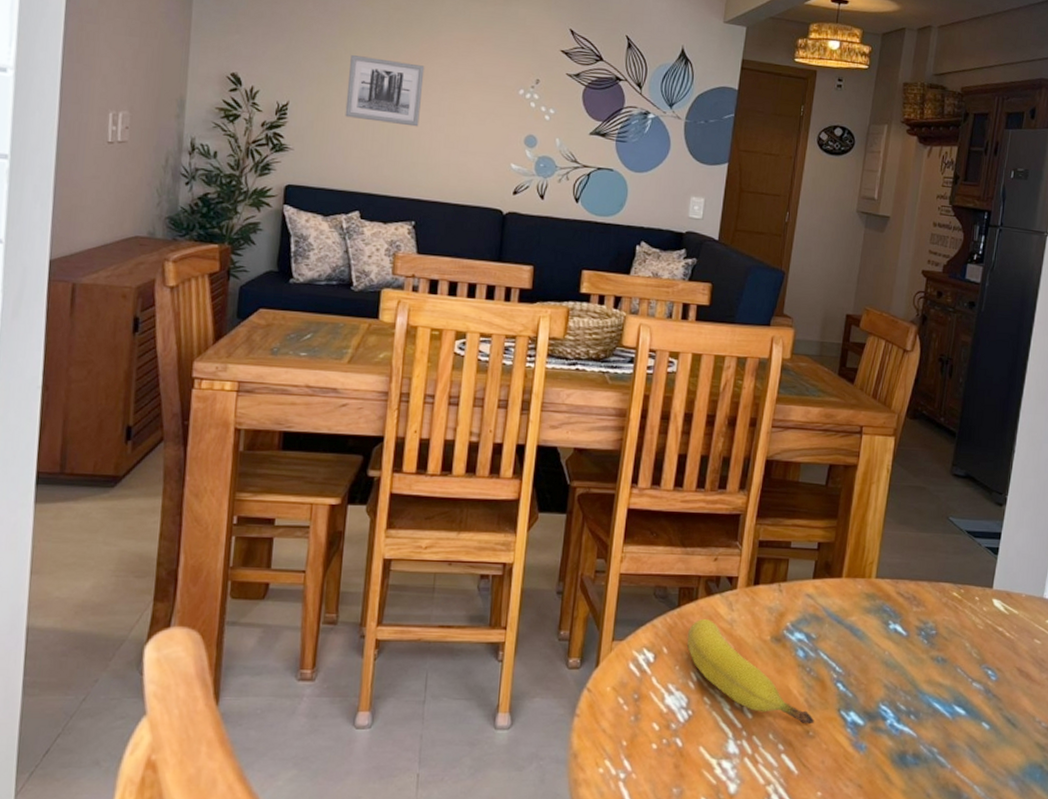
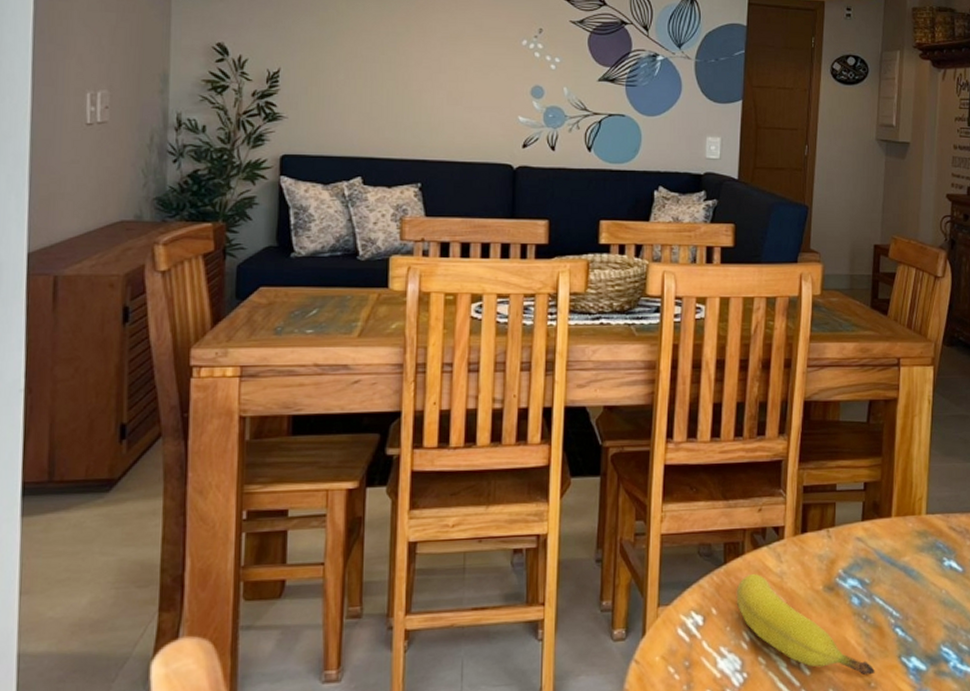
wall art: present [345,55,425,127] -> none [340,16,422,86]

